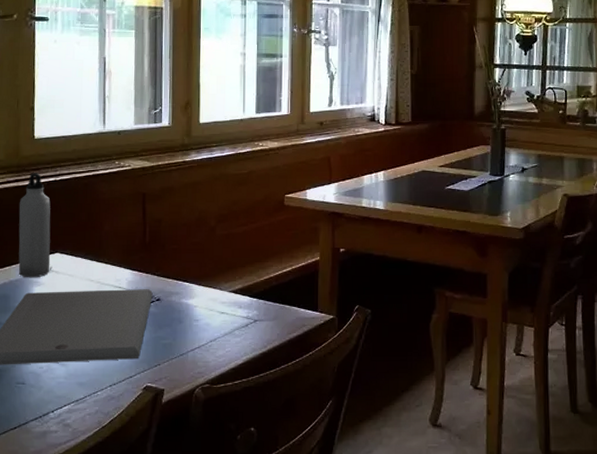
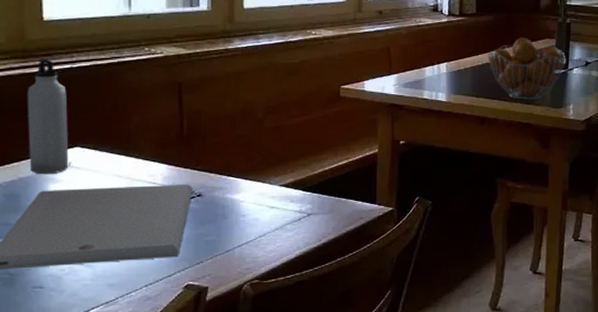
fruit basket: none [424,144,501,207] -> present [488,37,565,100]

